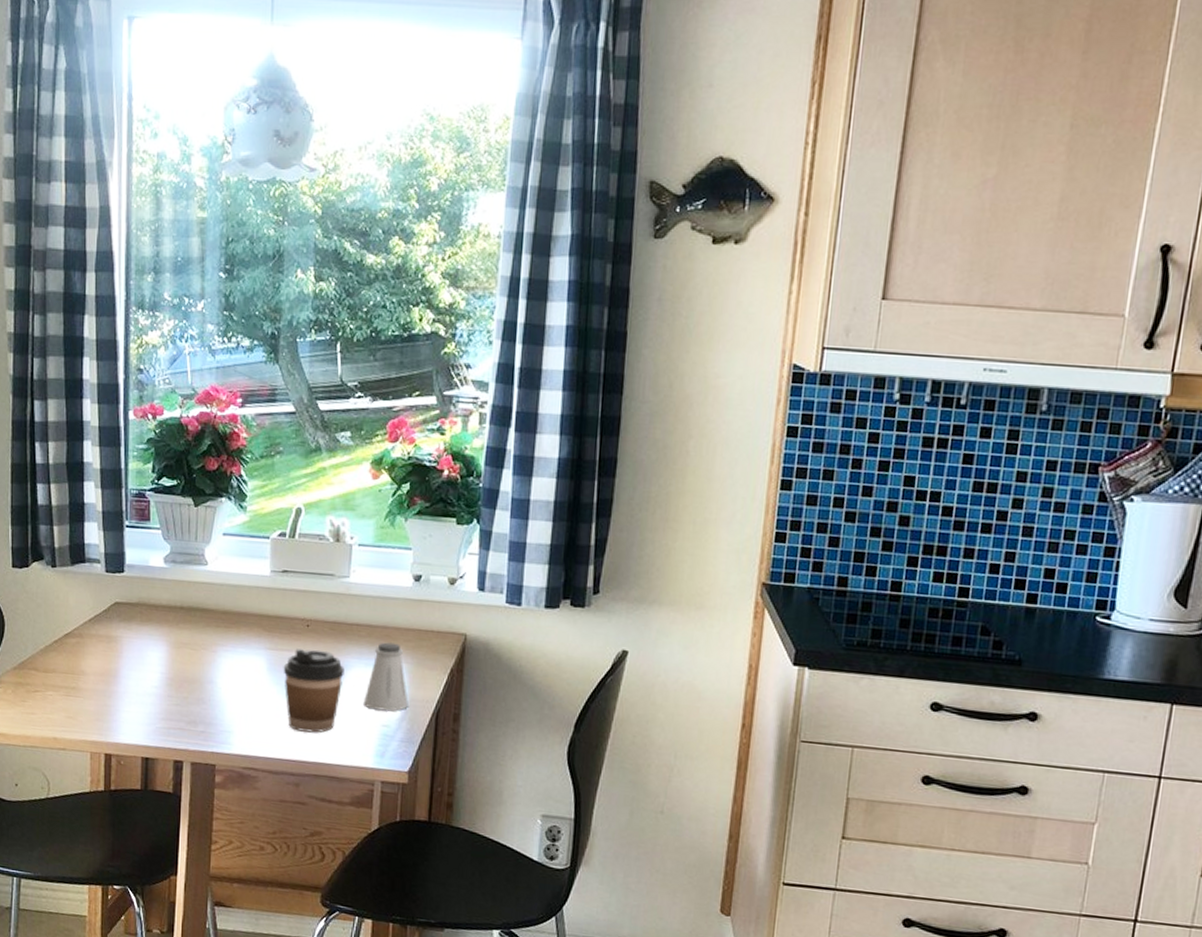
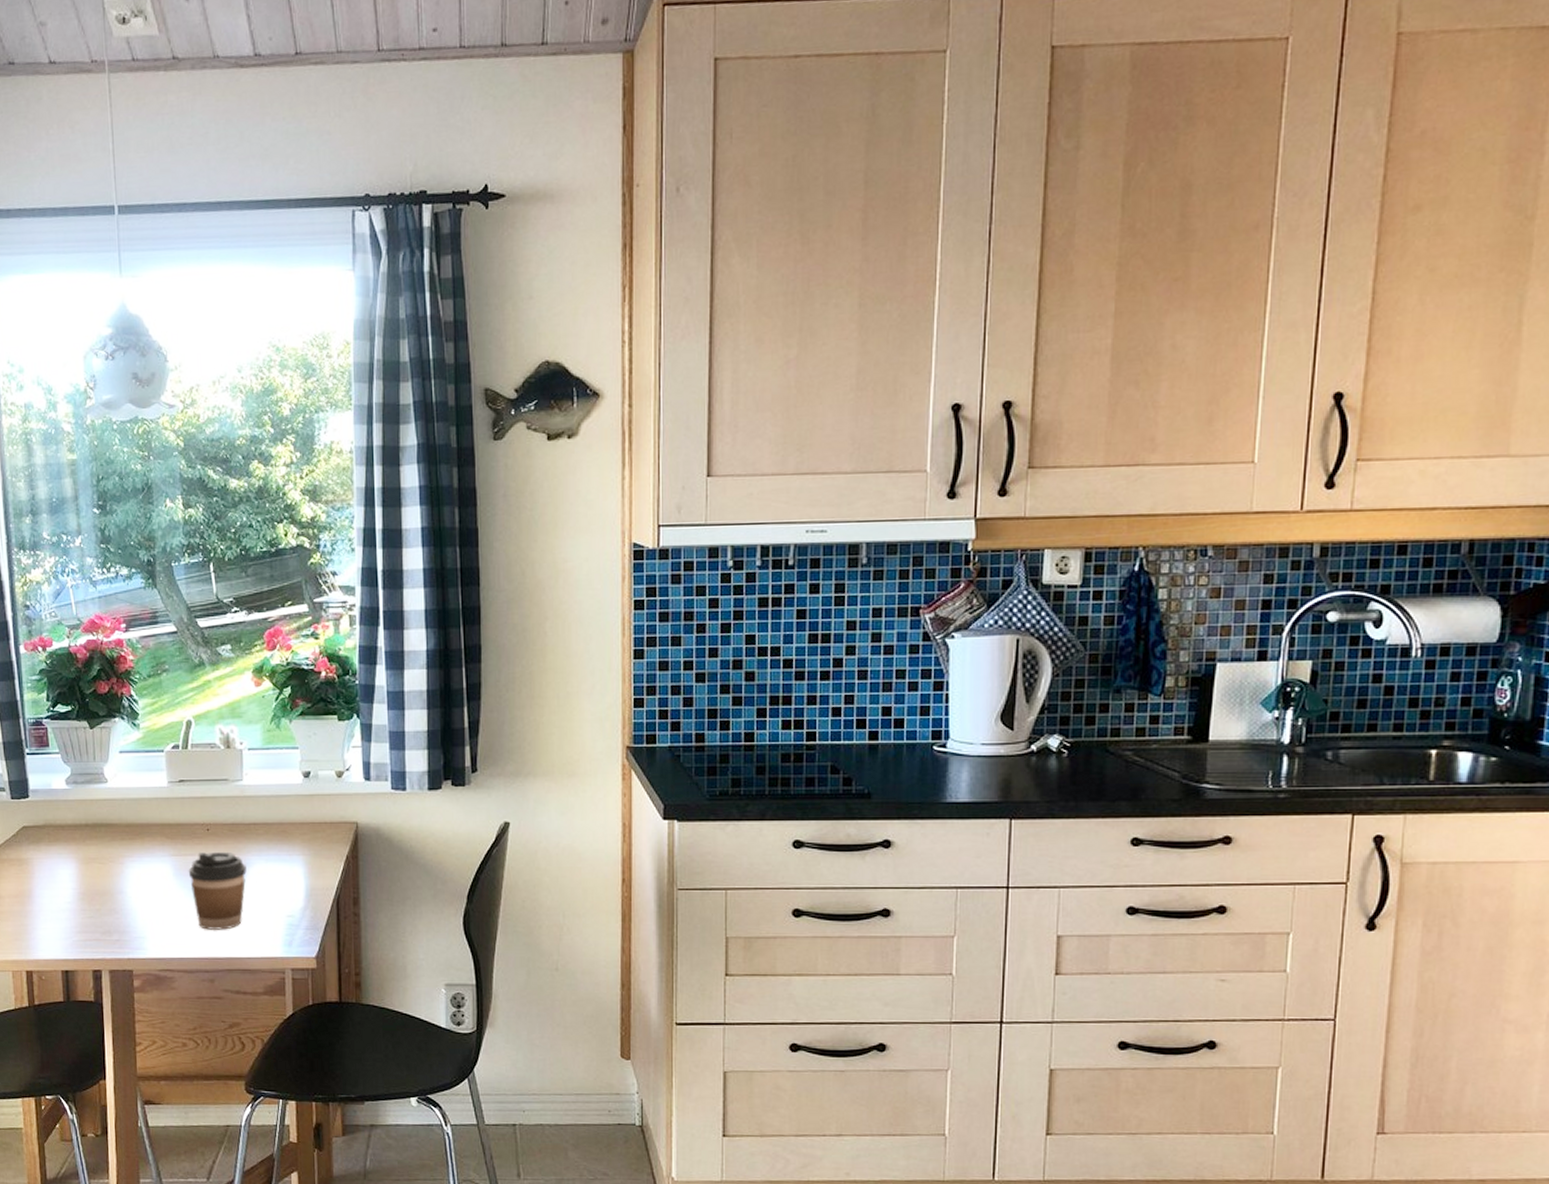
saltshaker: present [364,642,408,712] -> none [268,837,310,902]

